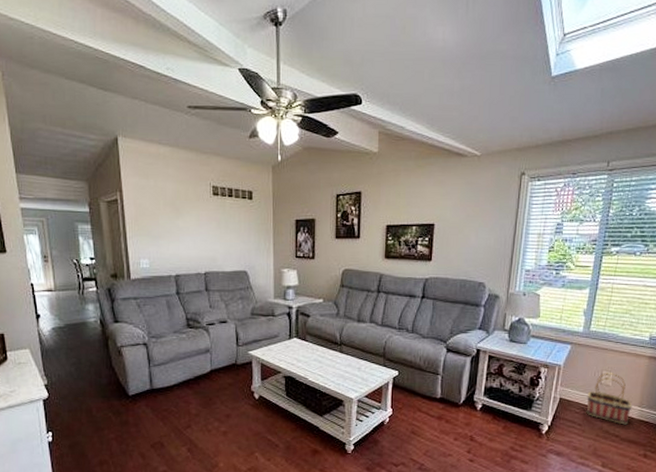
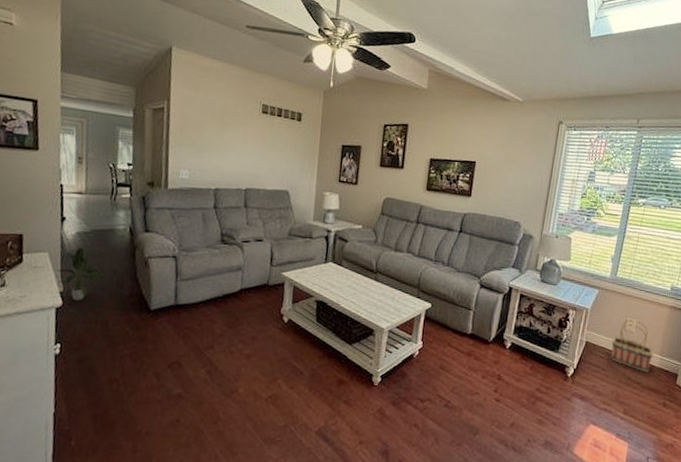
potted plant: none [39,342,82,392] -> present [57,248,104,301]

